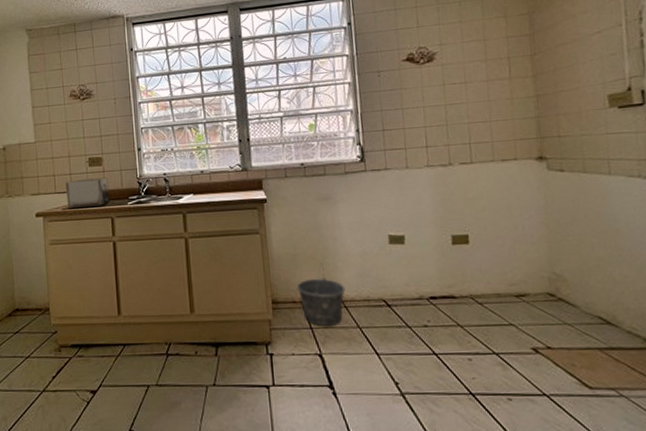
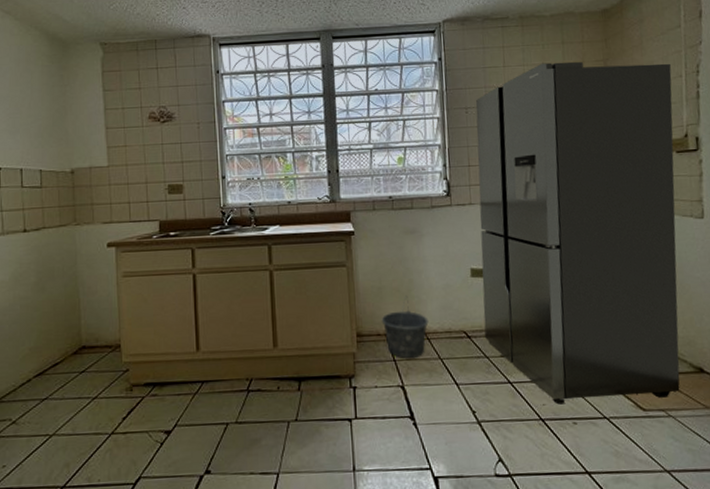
toaster: present [65,177,110,209] -> none [141,206,191,239]
refrigerator: none [388,12,633,379] -> present [475,61,680,405]

